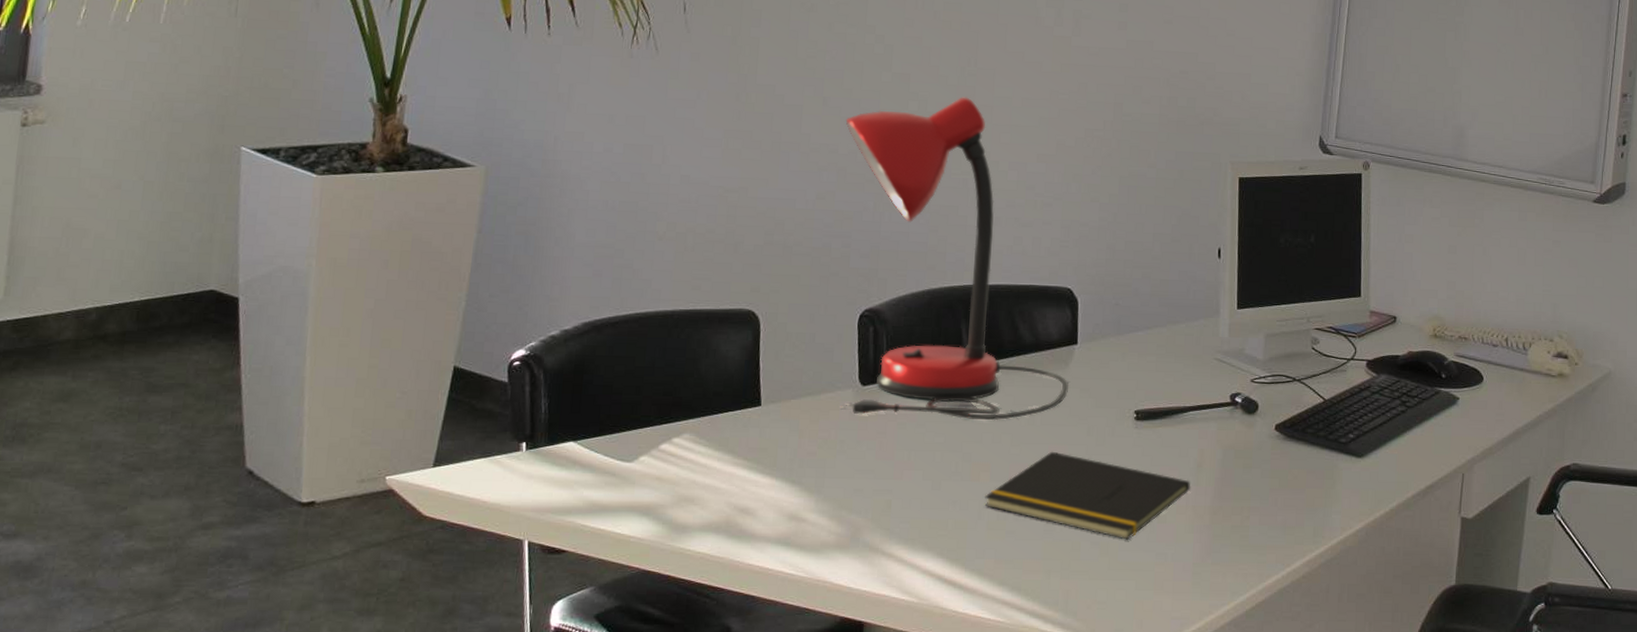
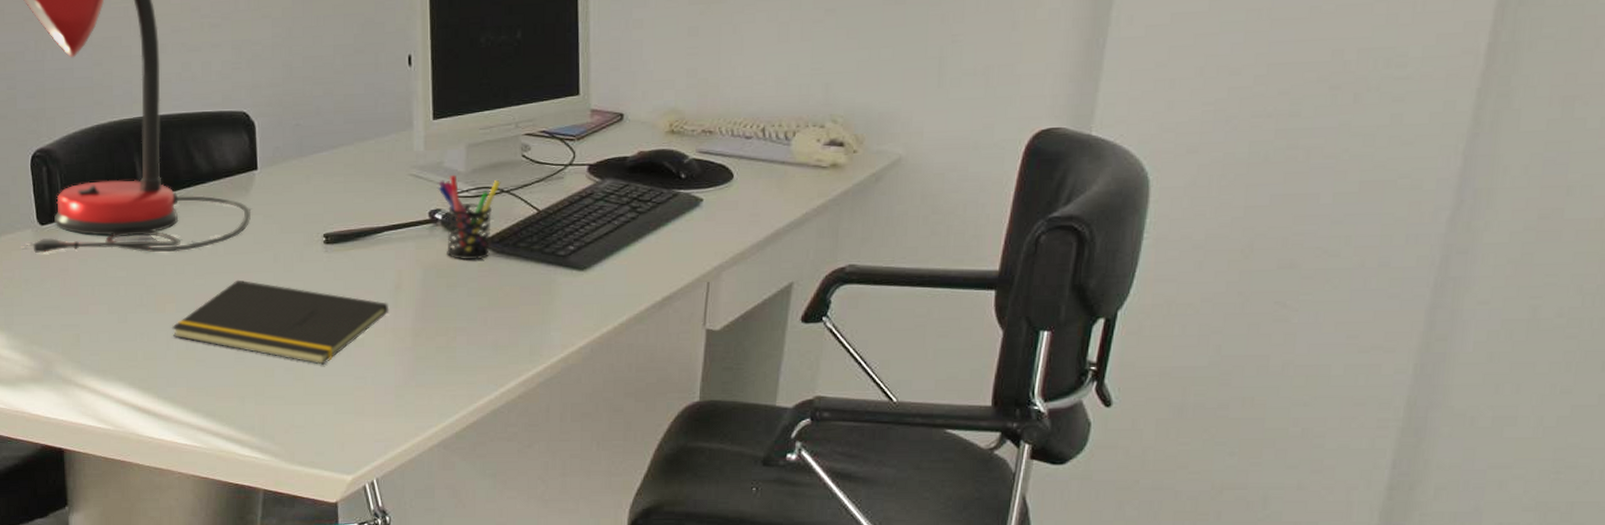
pen holder: none [1239,361,1294,443] -> present [438,174,501,261]

